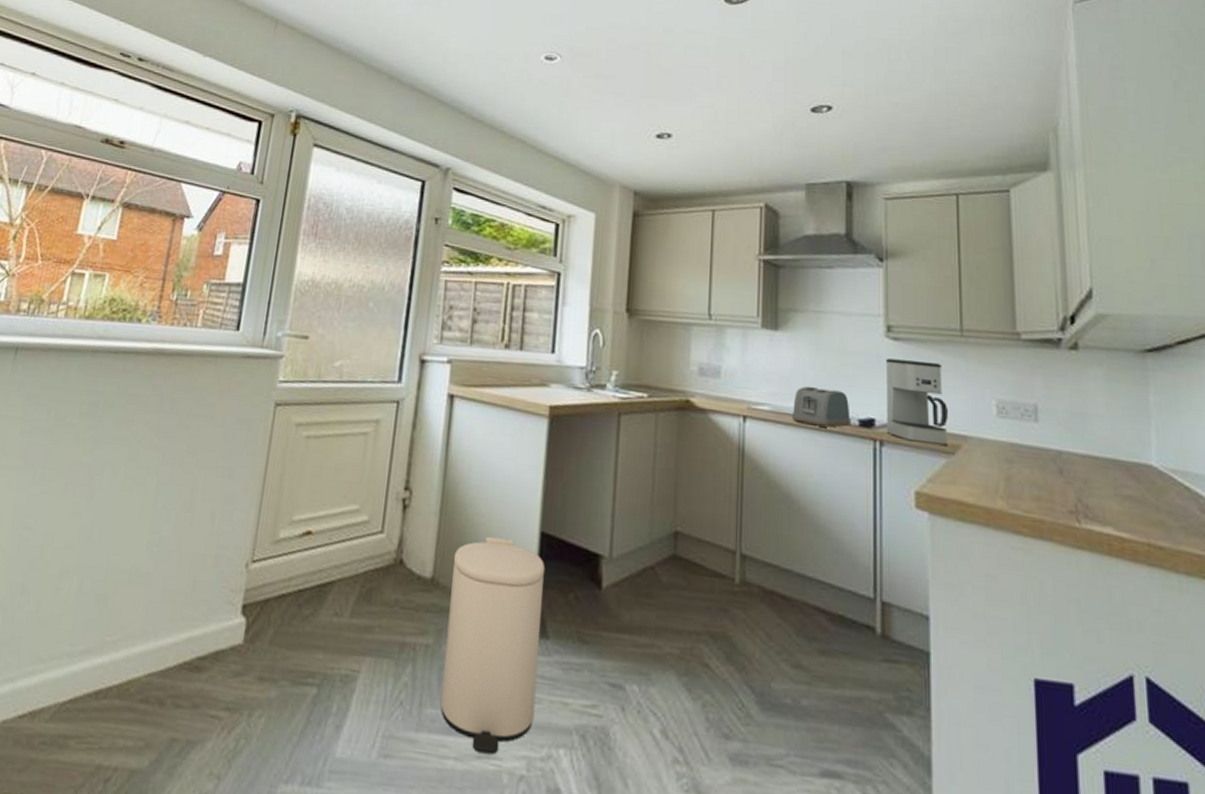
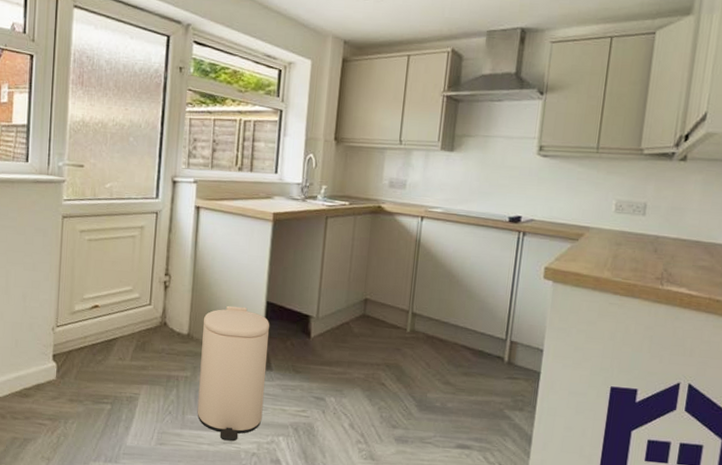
toaster: present [792,386,851,428] -> none [459,193,503,223]
coffee maker: present [885,358,949,447] -> none [529,171,579,235]

